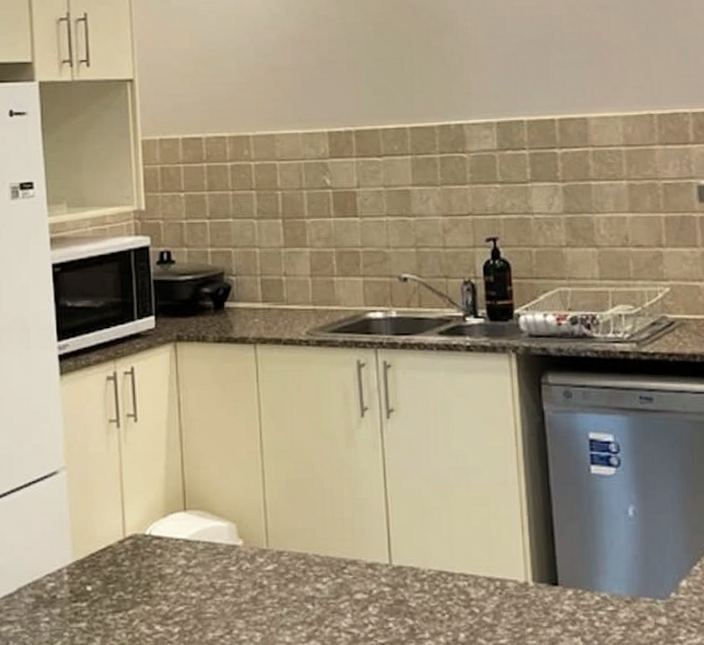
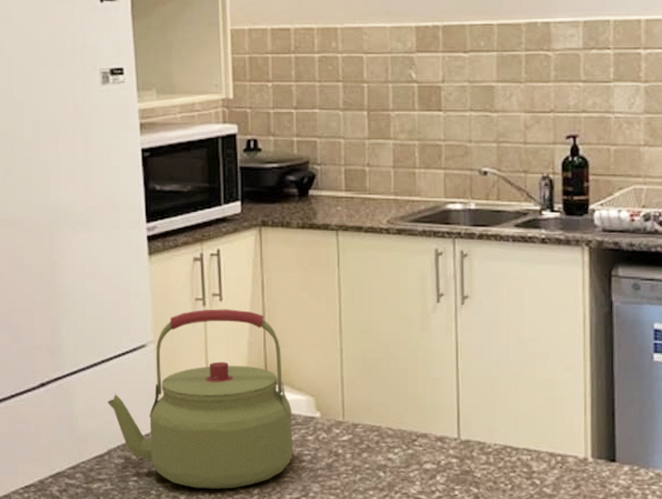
kettle: none [17,430,216,629] -> present [107,309,294,489]

